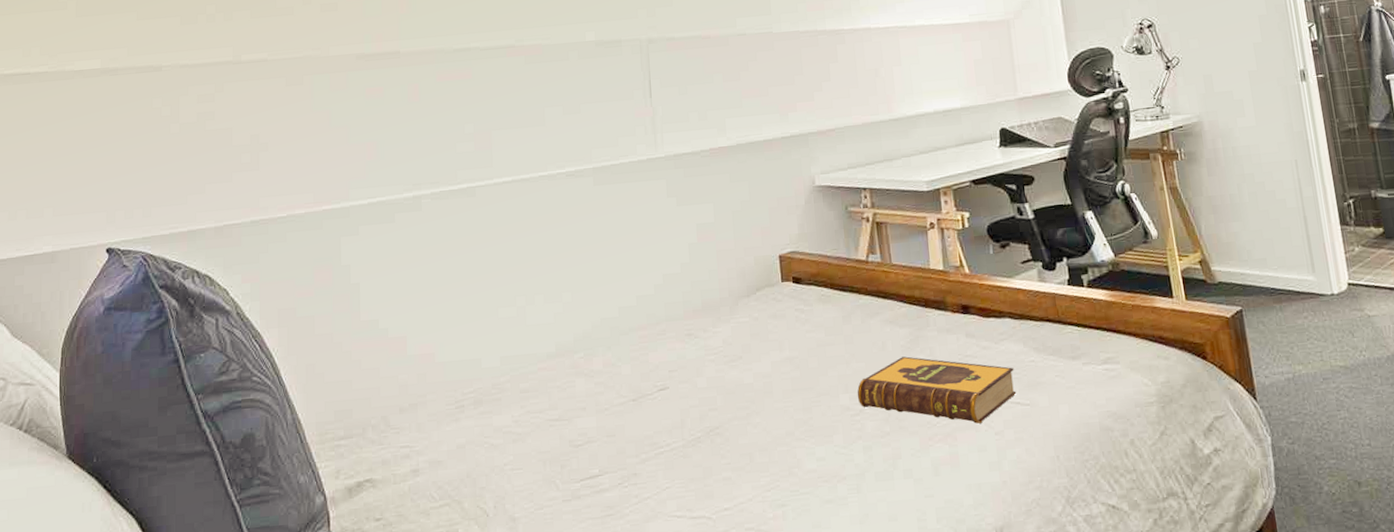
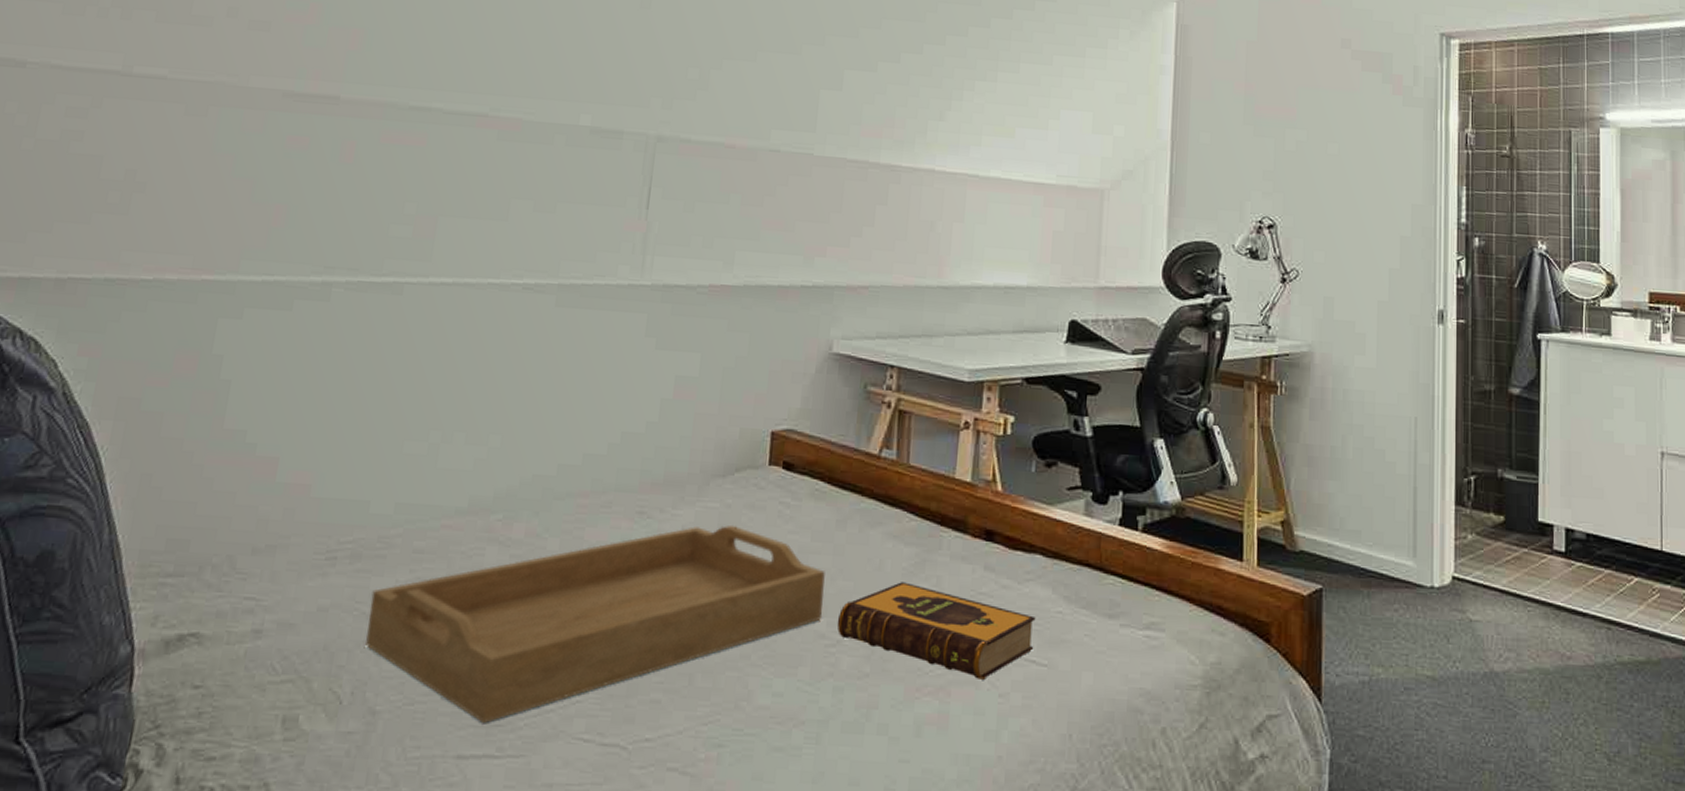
serving tray: none [495,333,845,515] -> present [366,524,825,723]

